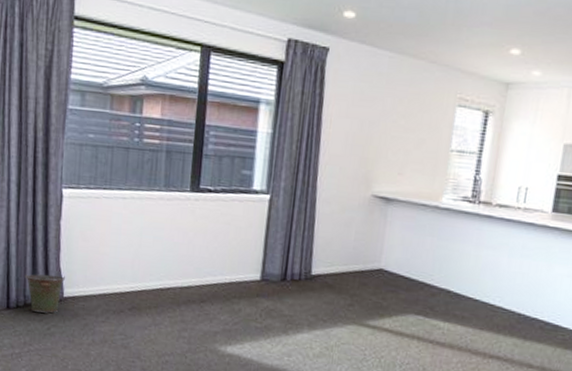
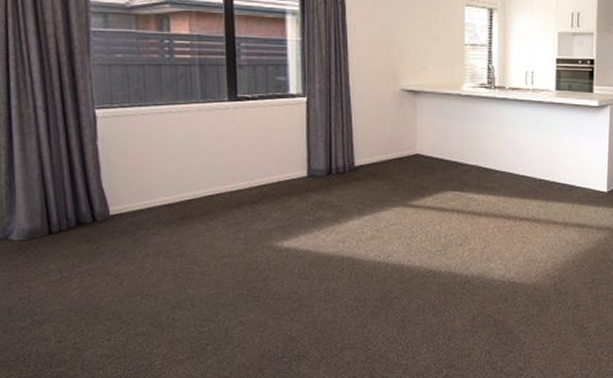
bucket: present [24,274,65,313] -> none [64,195,109,233]

